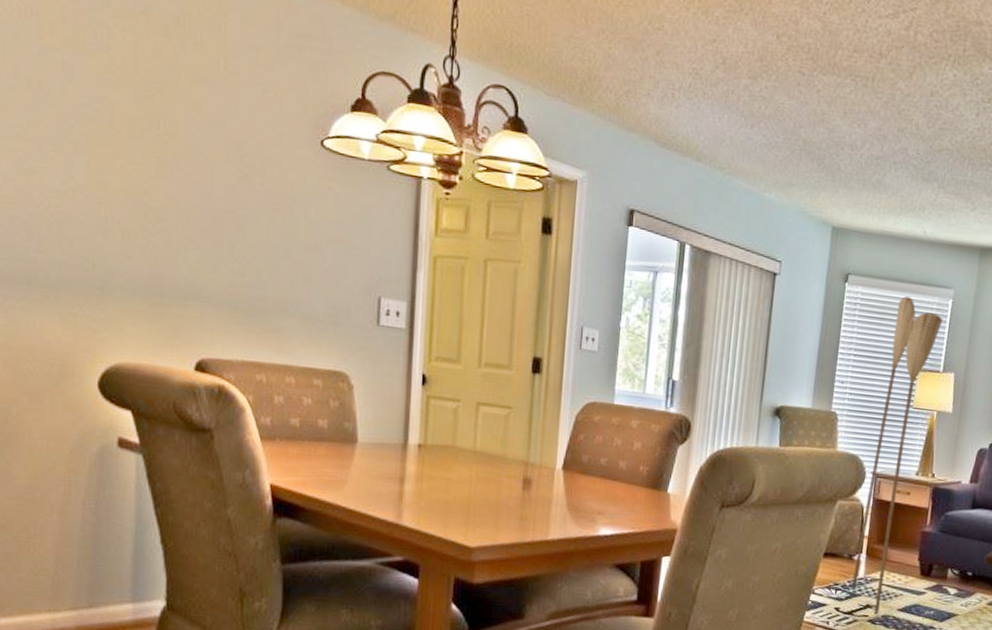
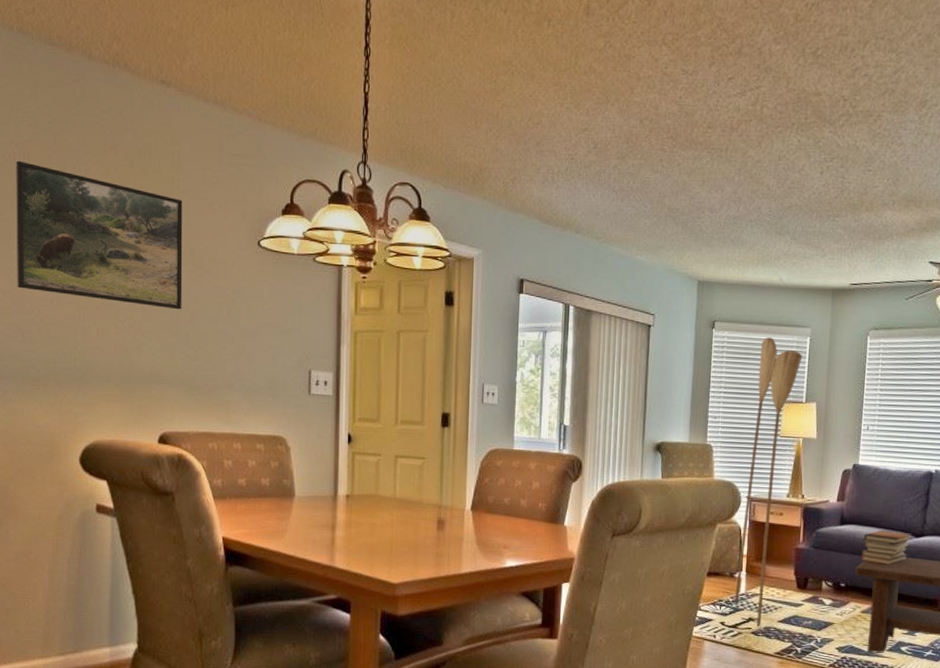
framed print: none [21,17,230,215] -> present [16,160,183,310]

